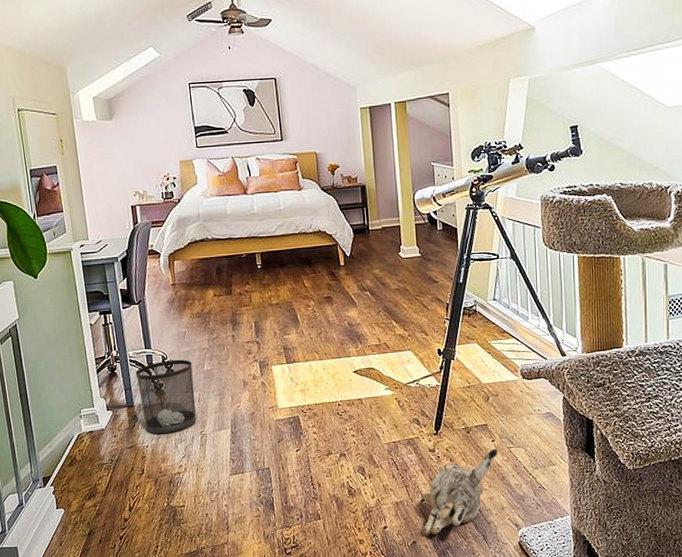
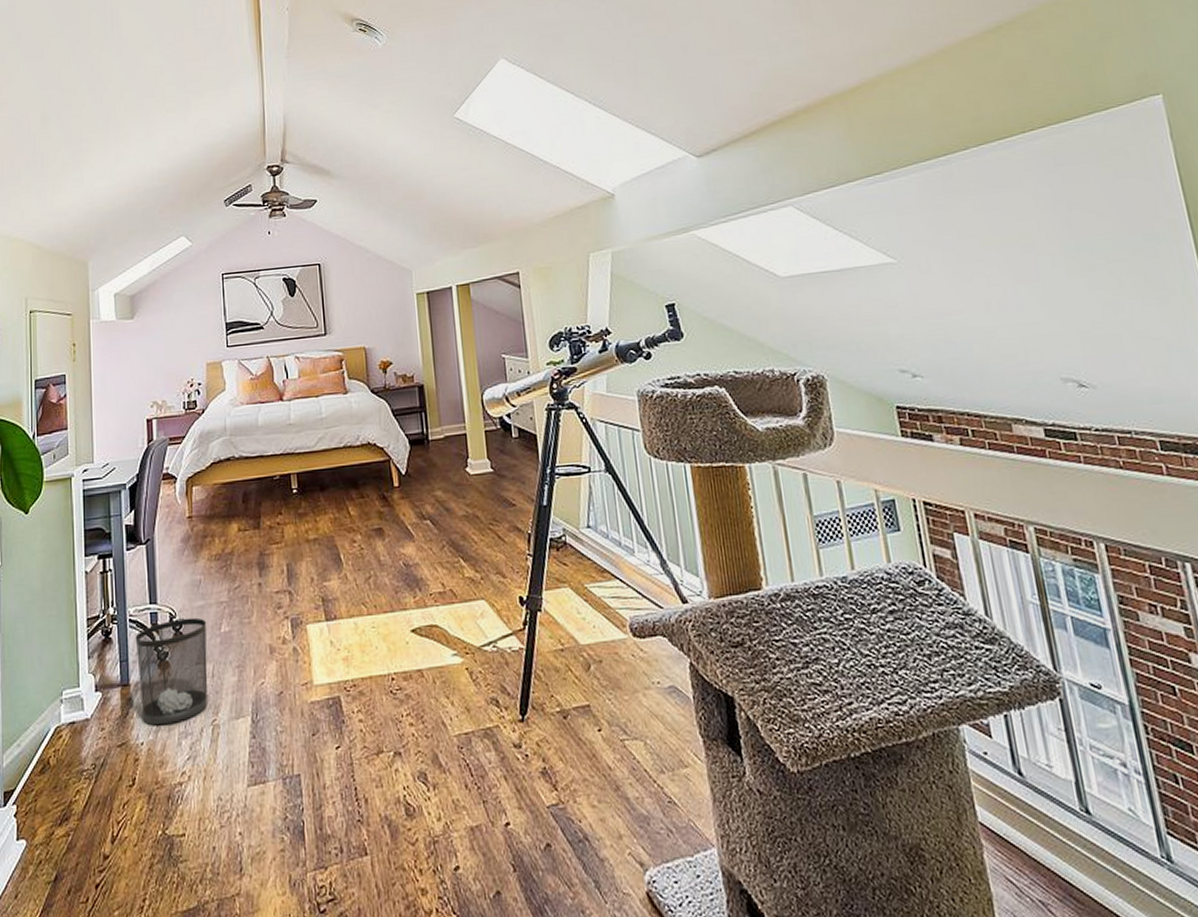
cat: present [422,448,498,536] -> none [508,742,608,882]

